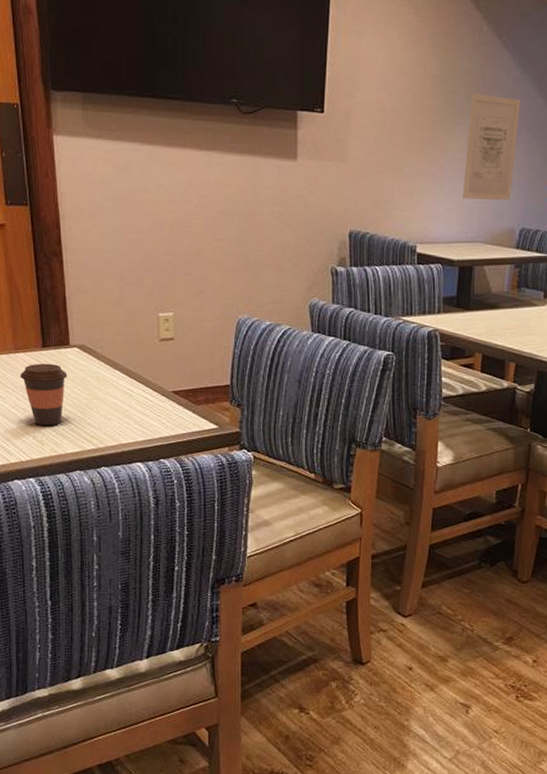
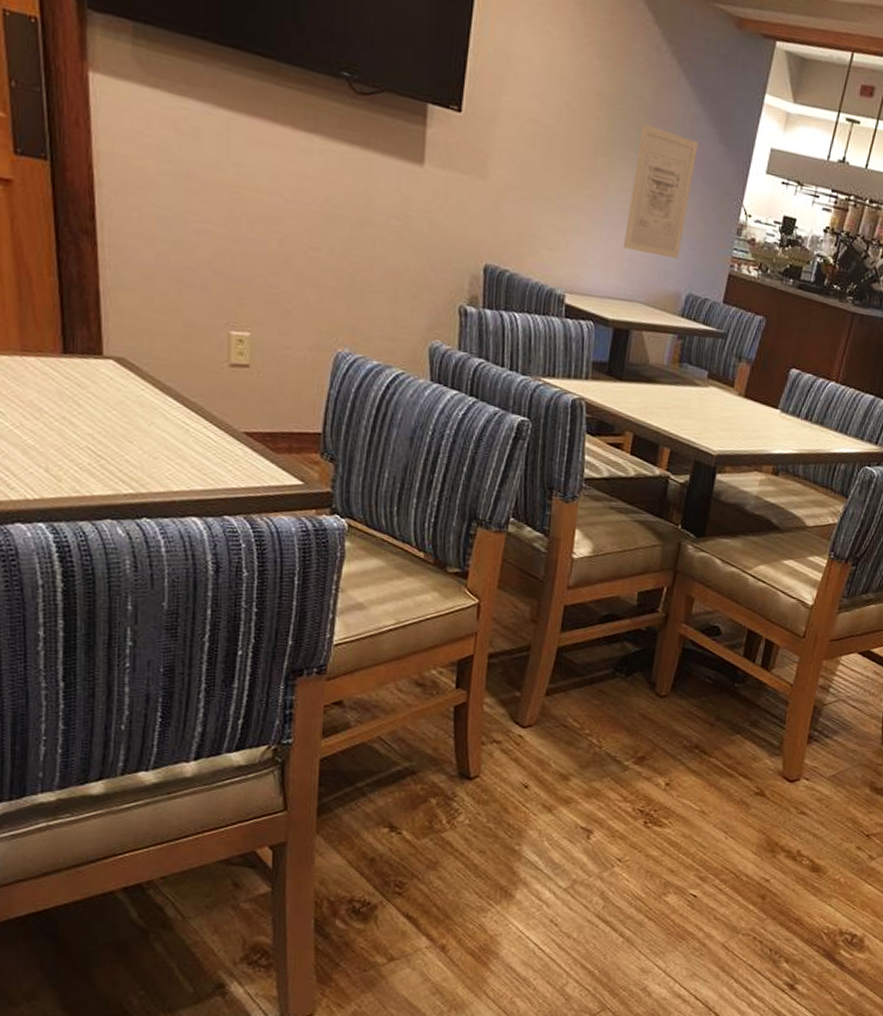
coffee cup: present [20,363,68,426] -> none [28,373,99,458]

